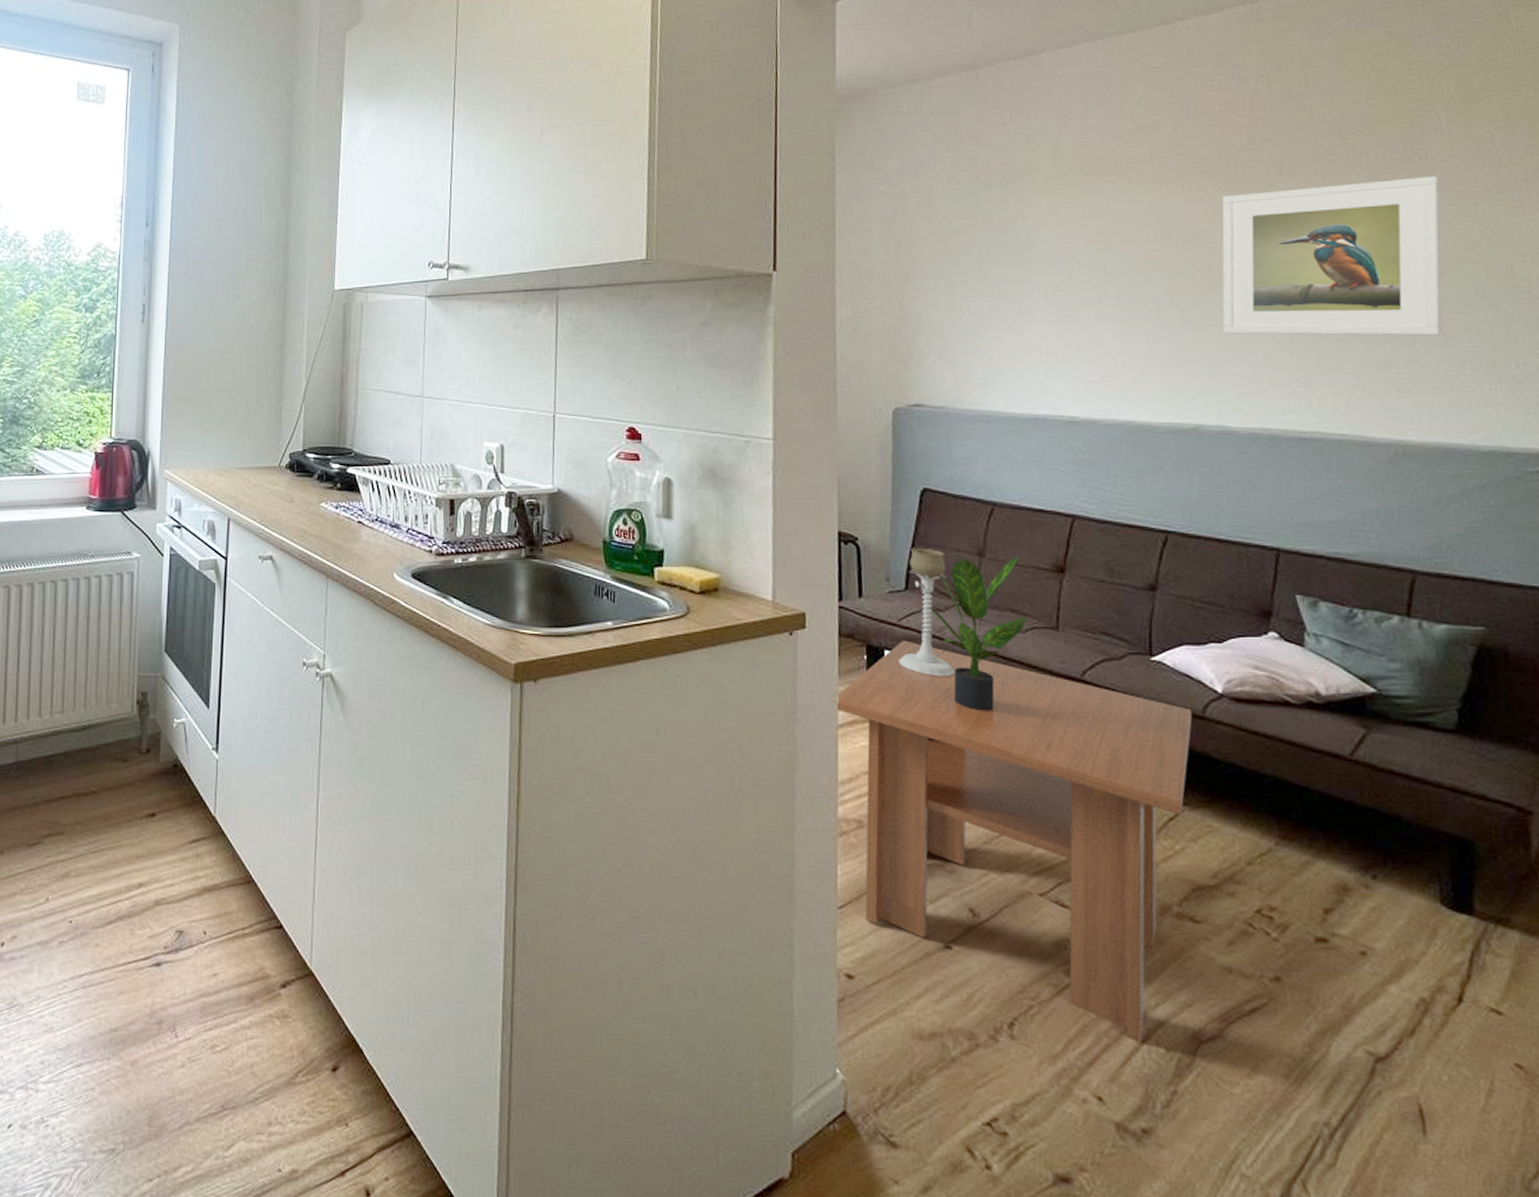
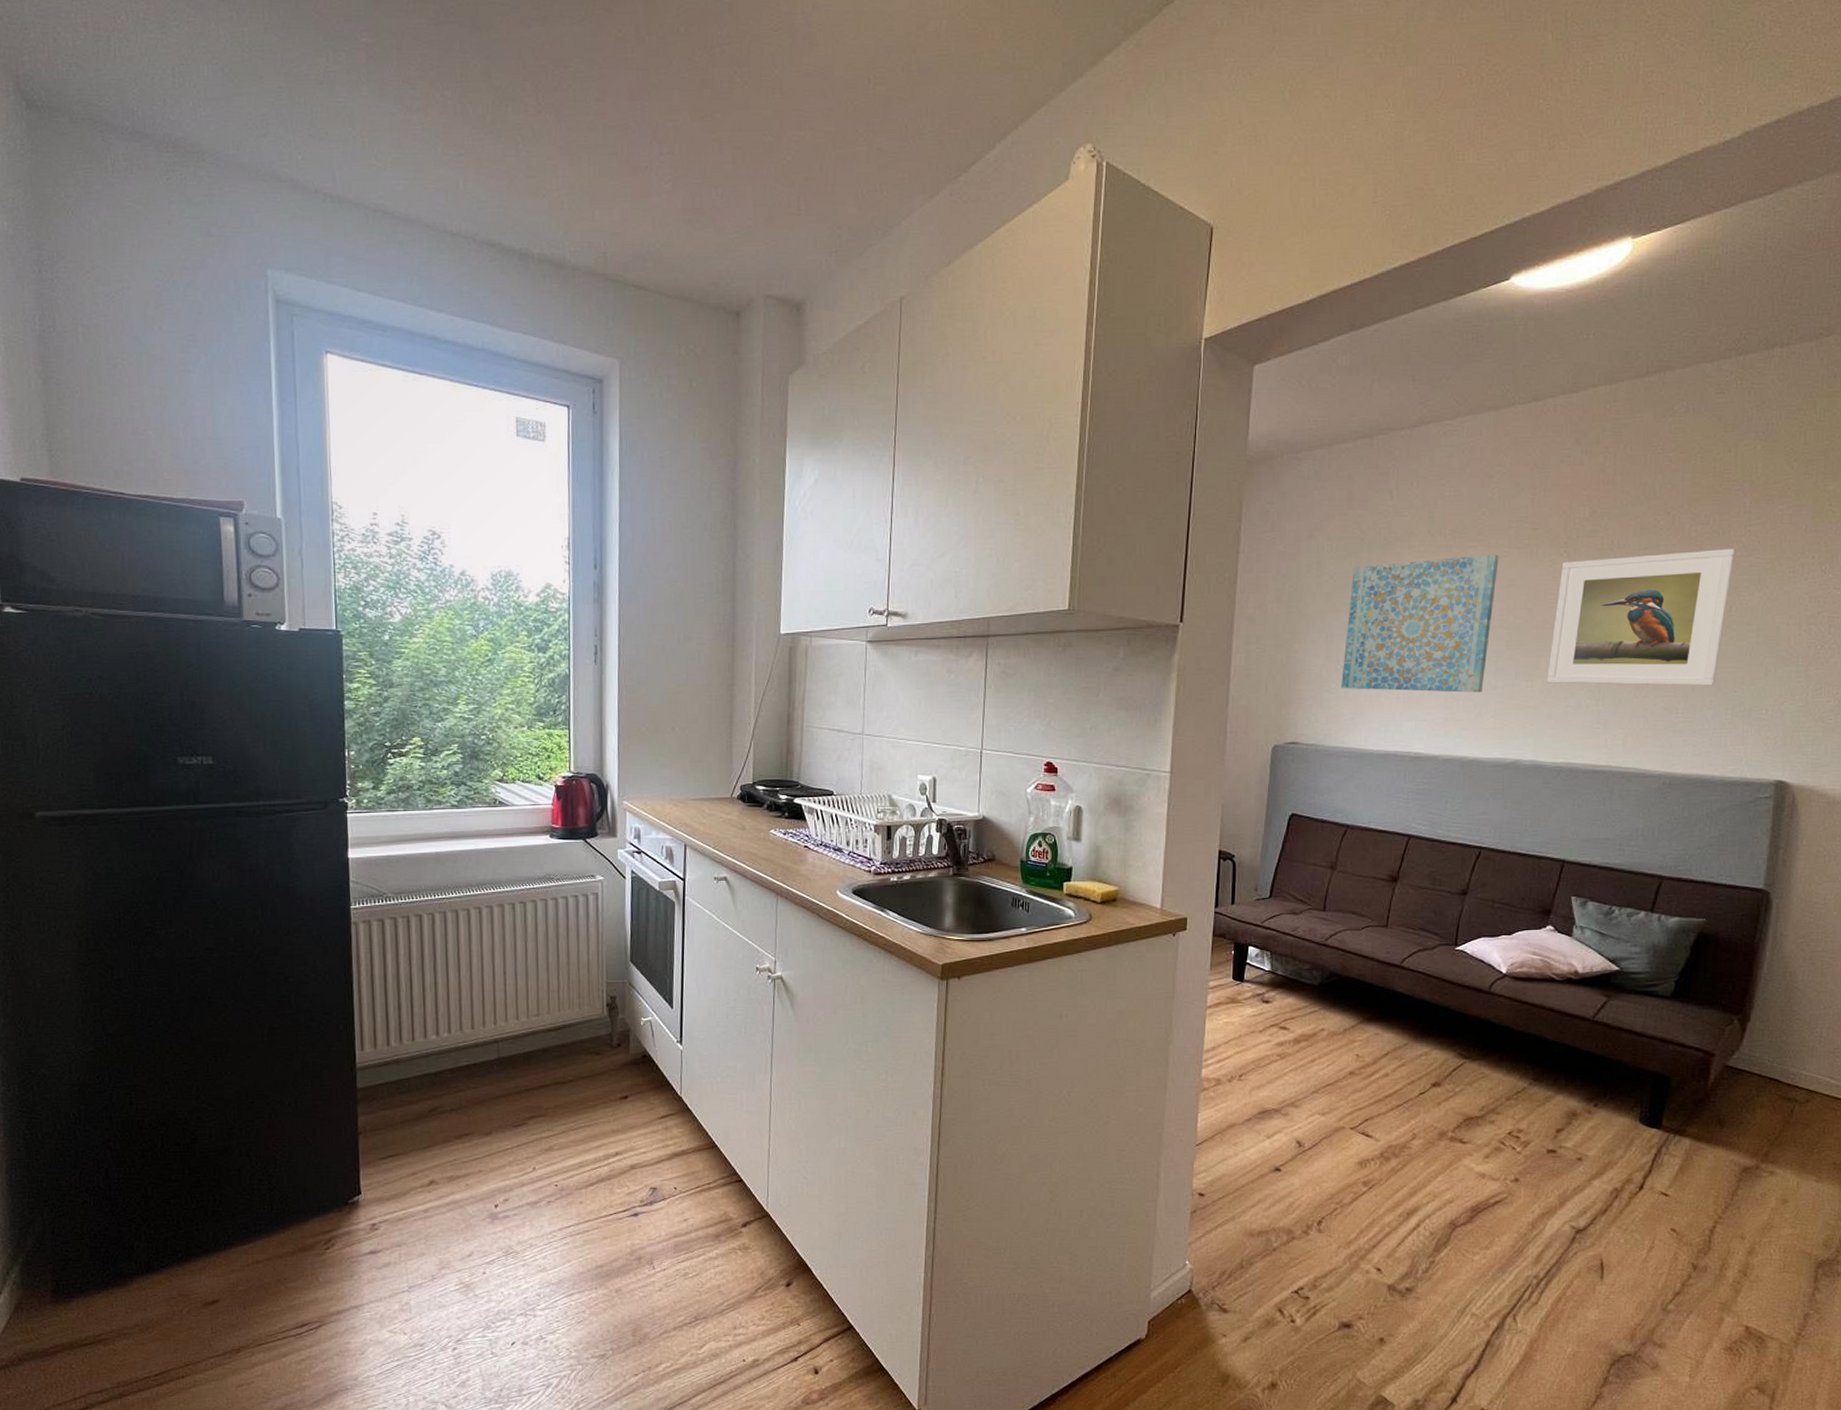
coffee table: present [836,640,1193,1043] -> none [1207,938,1482,1230]
candle holder: present [899,547,956,677] -> none [1259,862,1304,967]
potted plant: present [930,557,1027,711] -> none [1288,869,1365,993]
wall art: none [968,189,1144,346] -> present [1341,554,1499,692]

